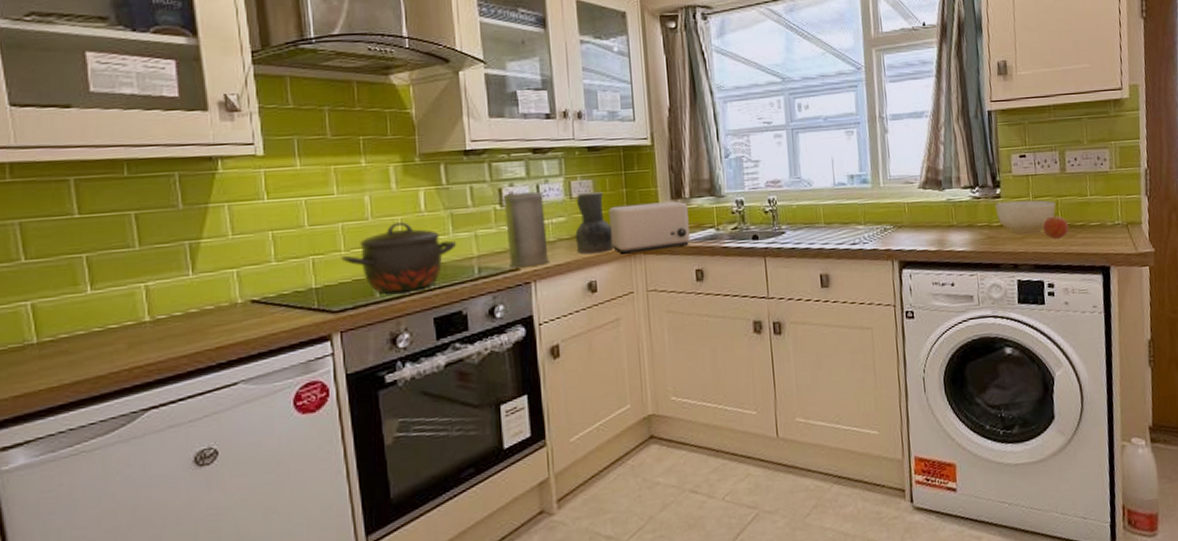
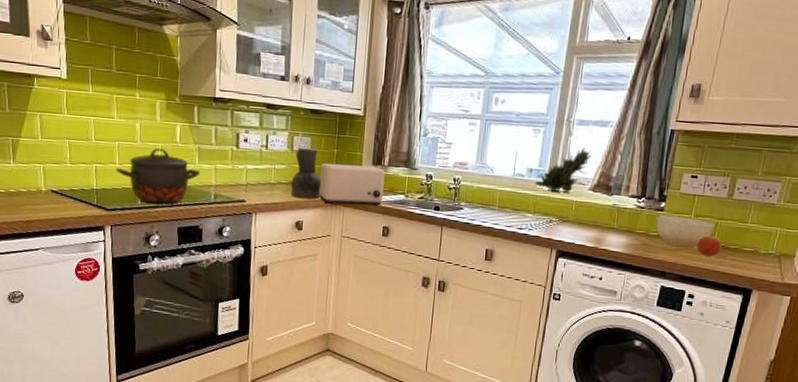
canister: present [502,191,549,268] -> none [238,138,271,202]
succulent plant: none [859,143,913,196] -> present [535,147,592,193]

